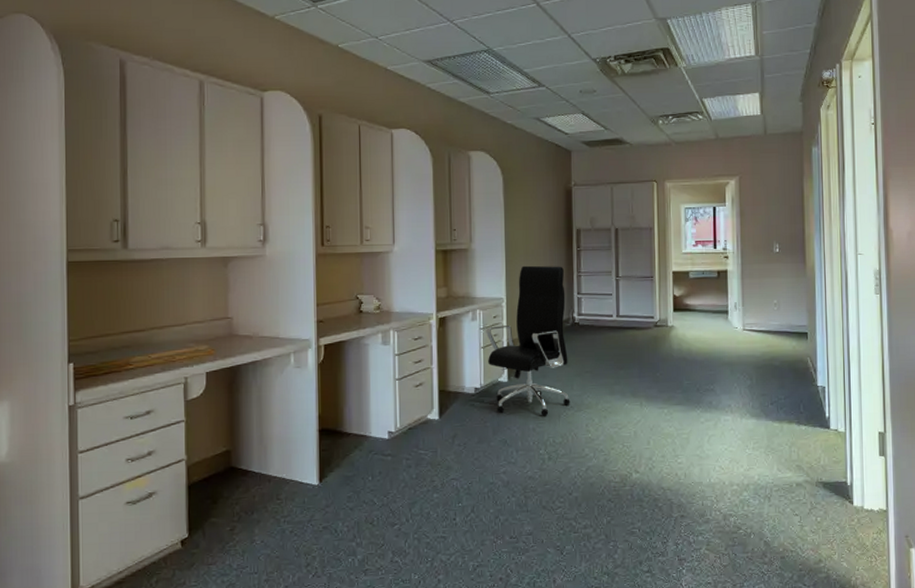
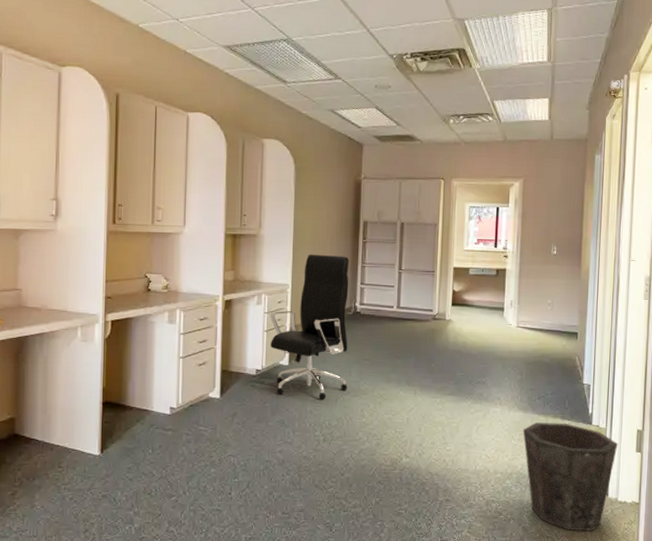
waste bin: none [757,428,860,543] -> present [523,423,618,532]

